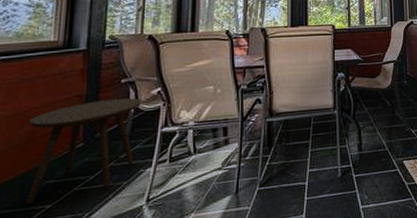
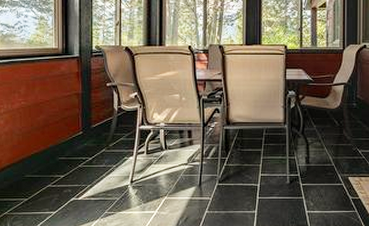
side table: present [25,98,142,205] -> none [43,99,123,173]

